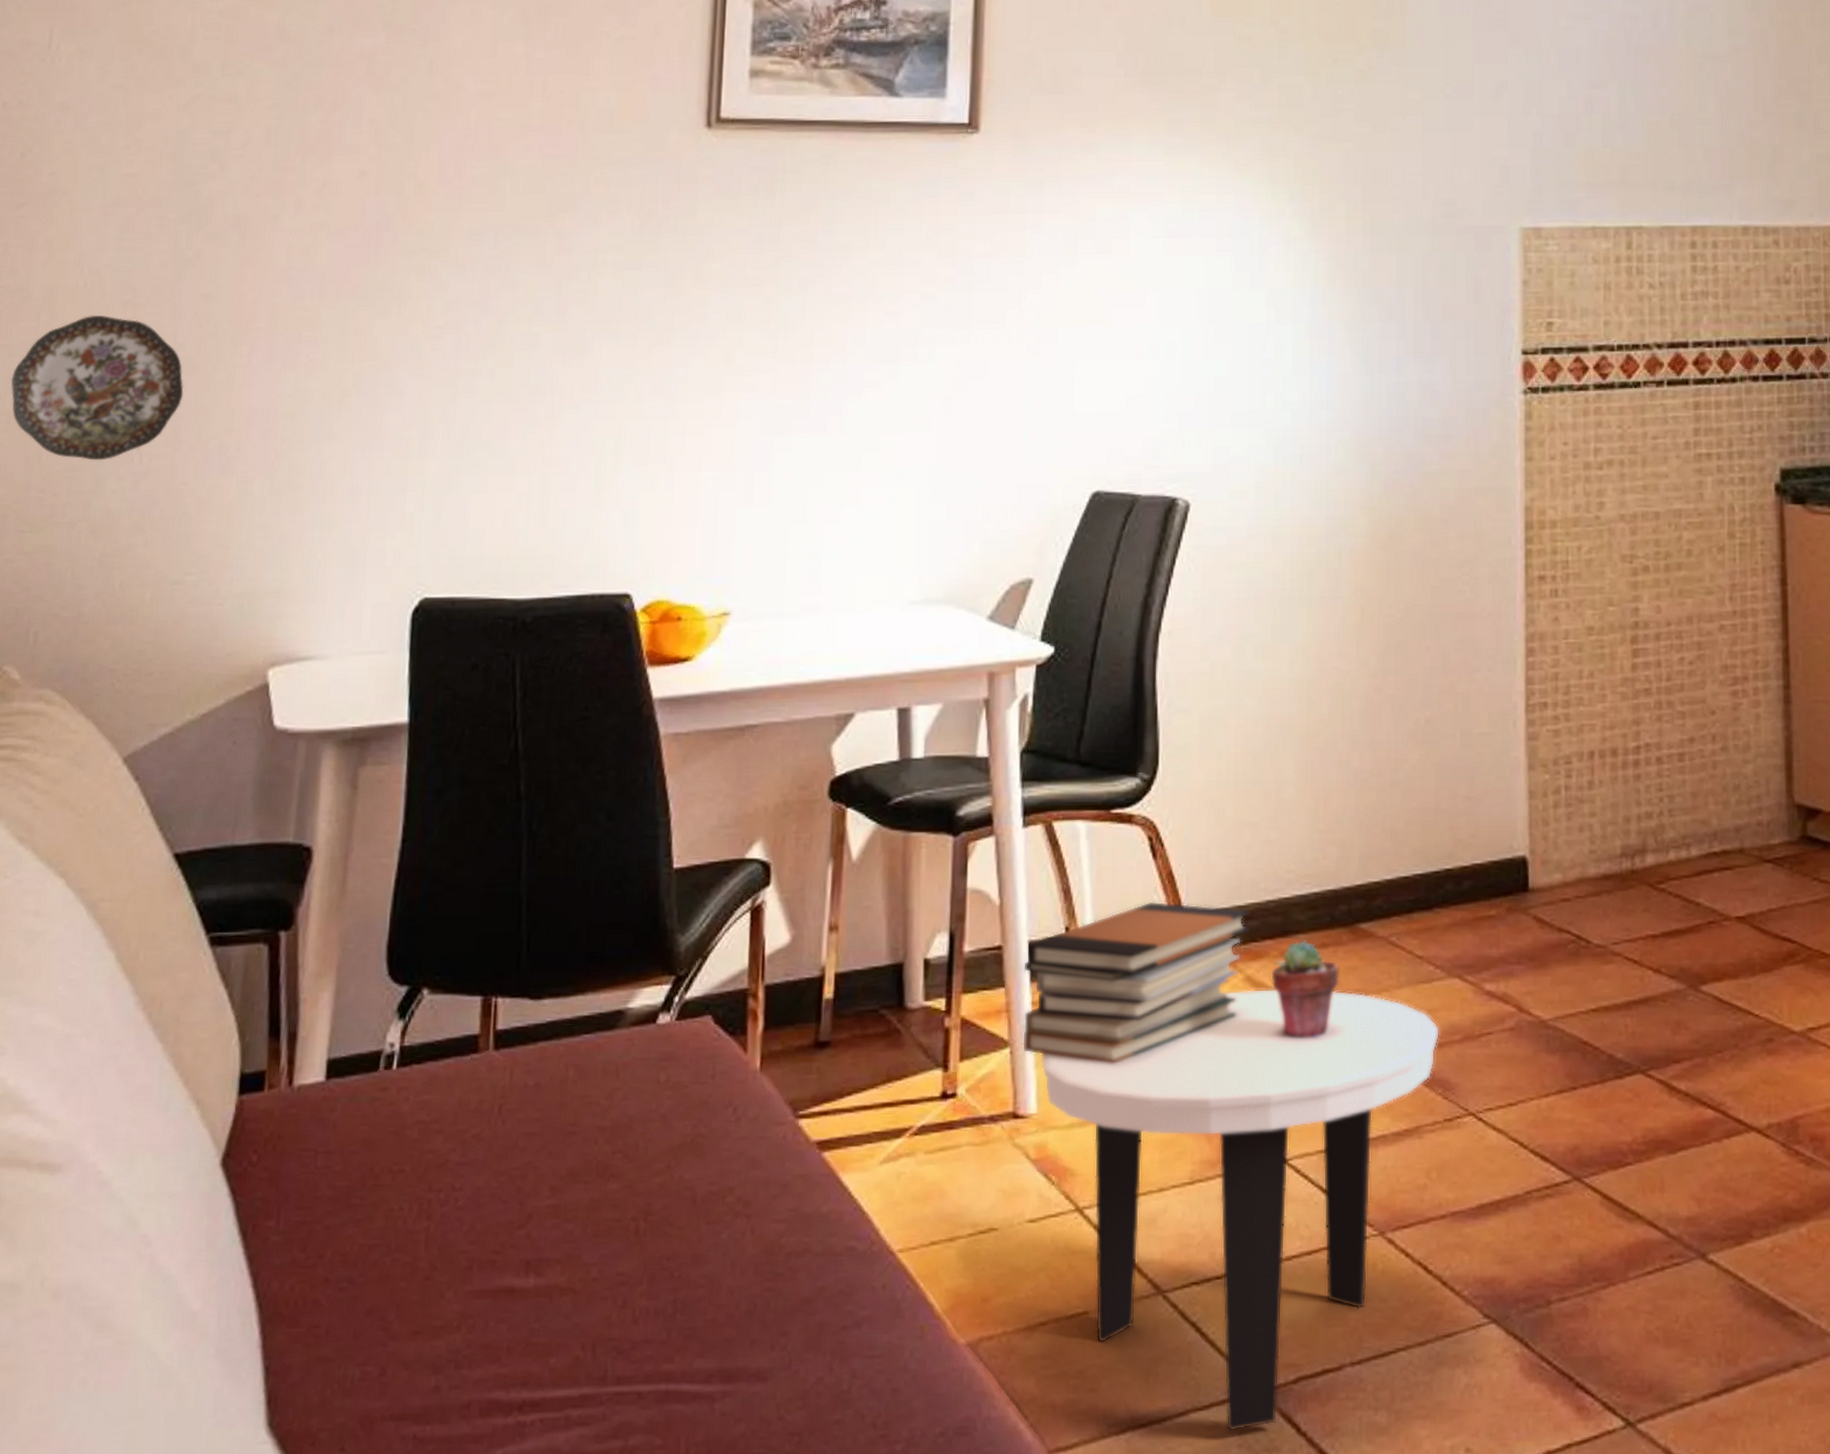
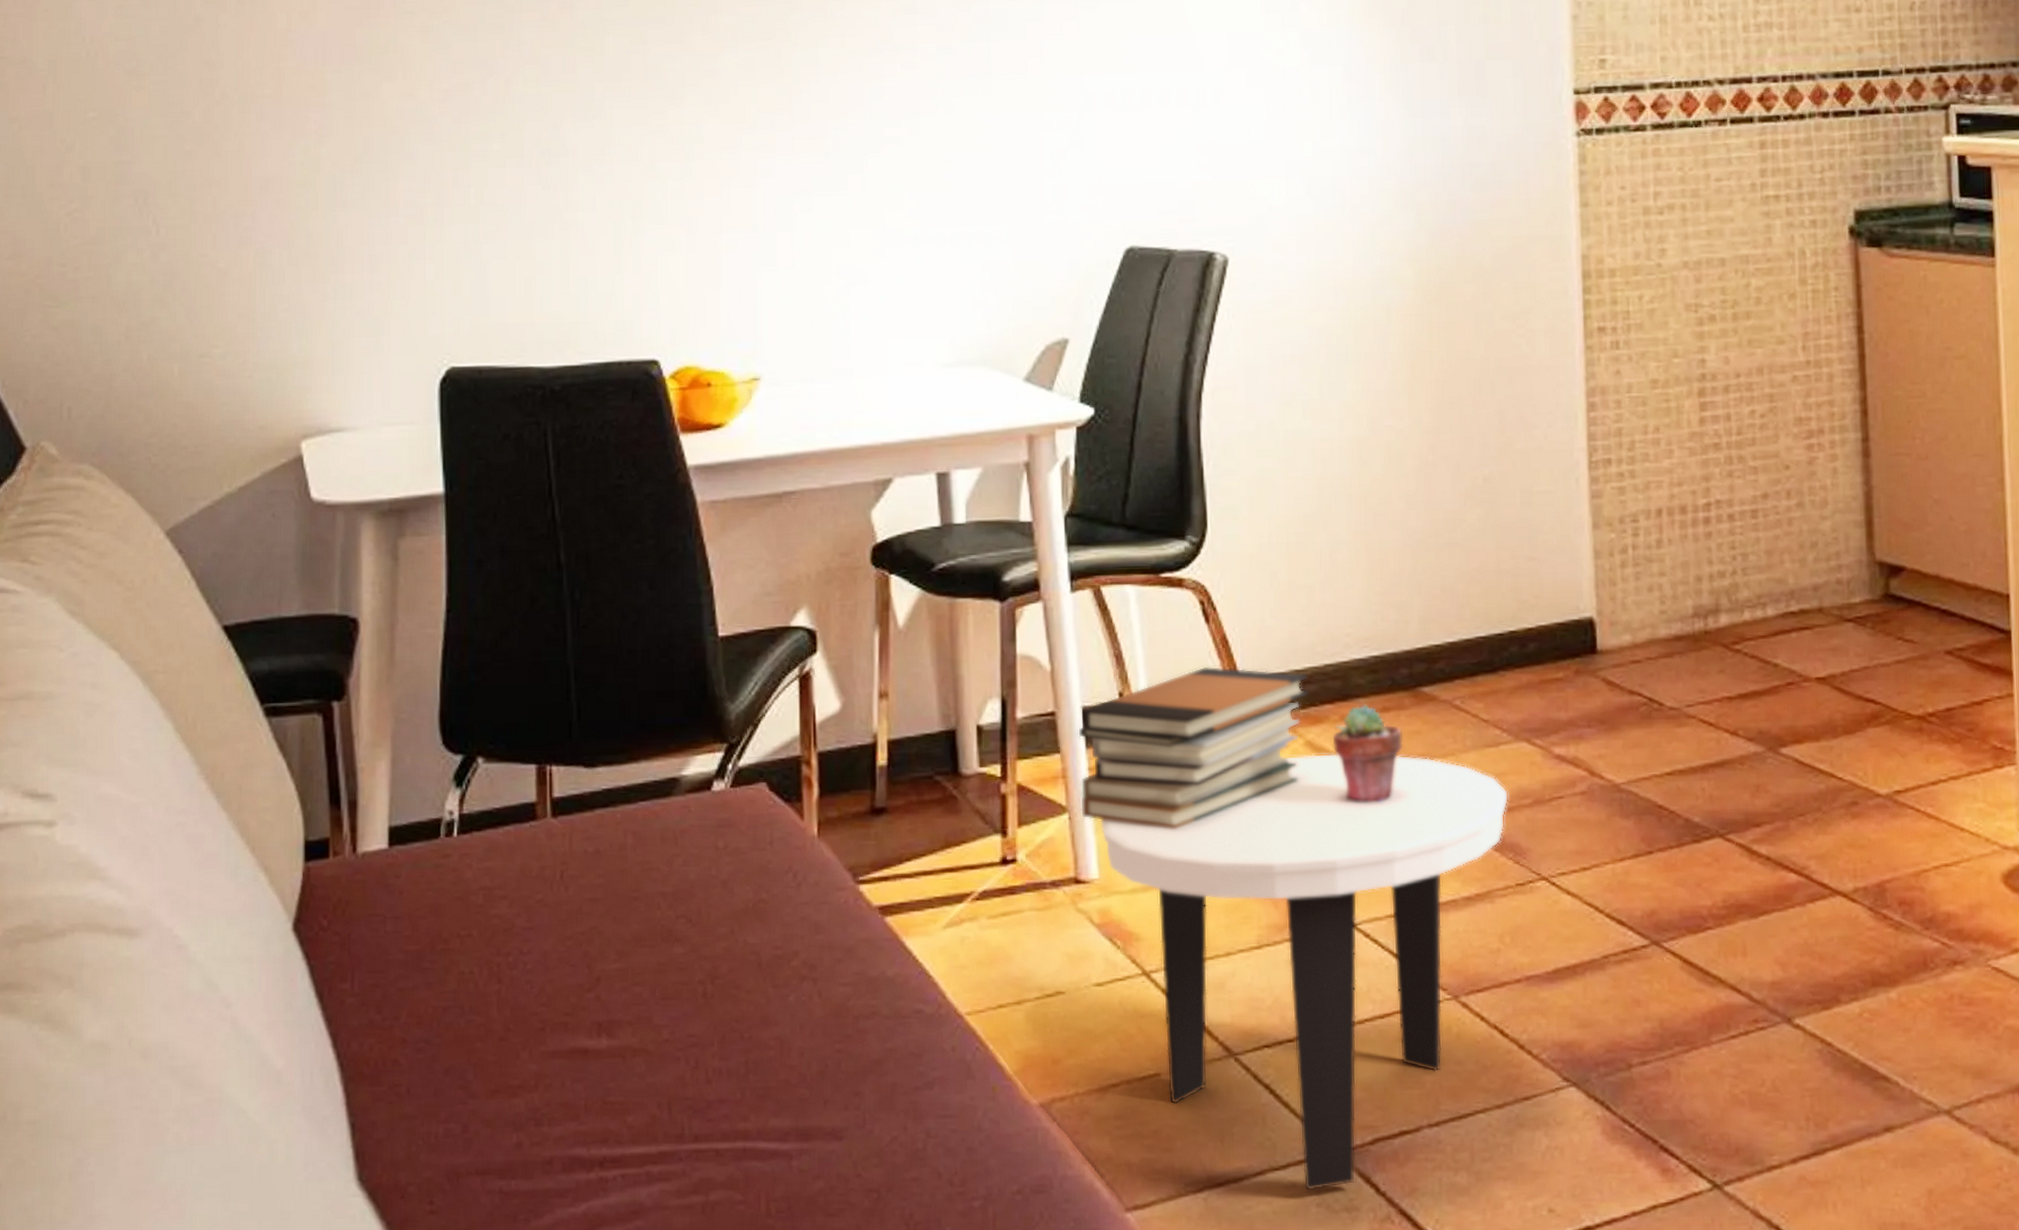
decorative plate: present [11,315,184,461] -> none [23,85,195,234]

